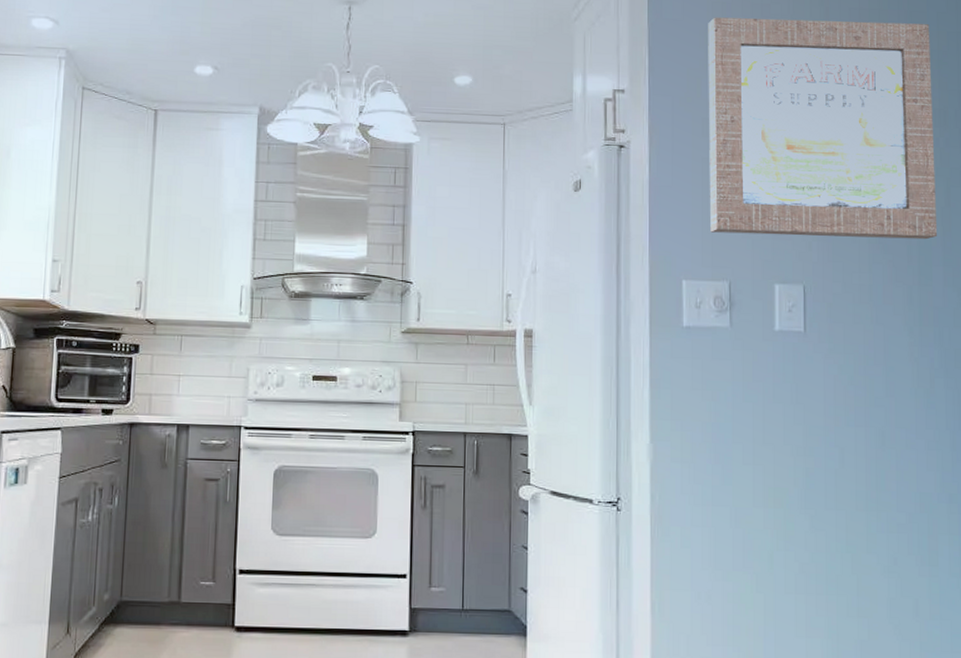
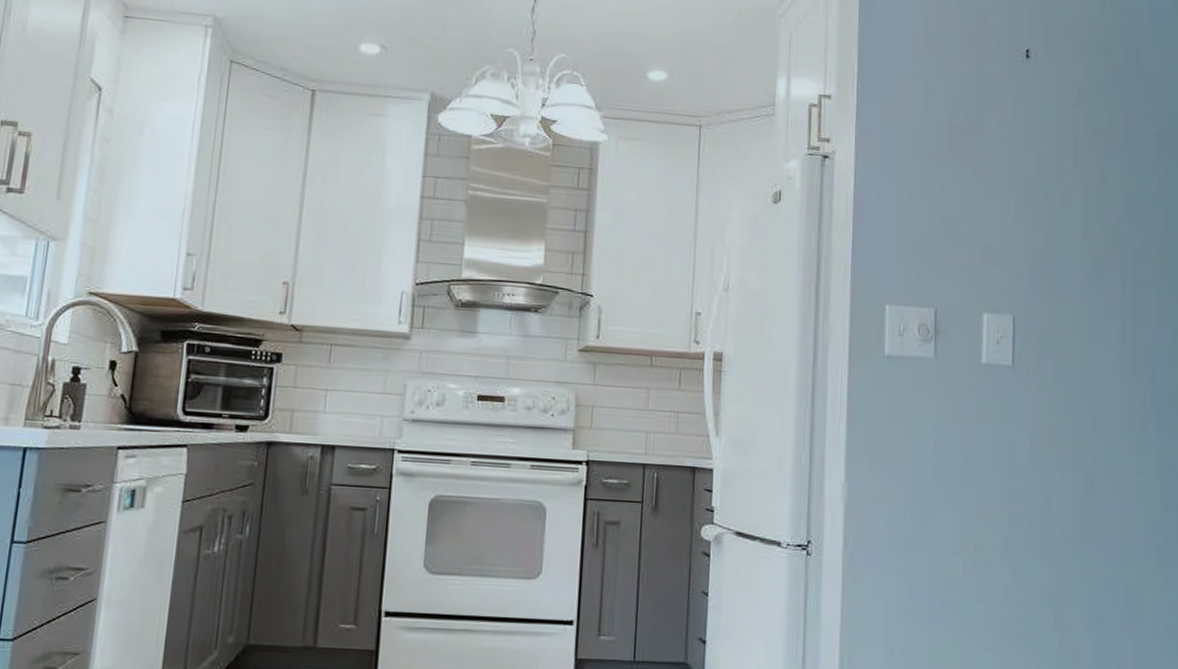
wall art: present [708,17,938,240] -> none [917,22,1154,272]

